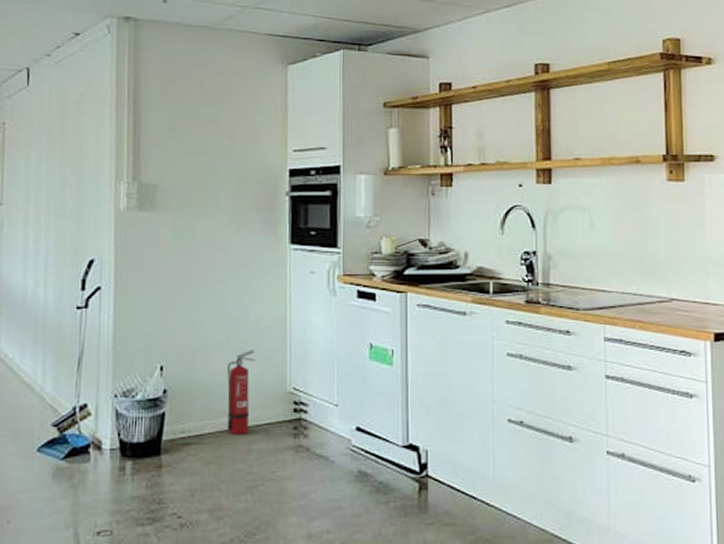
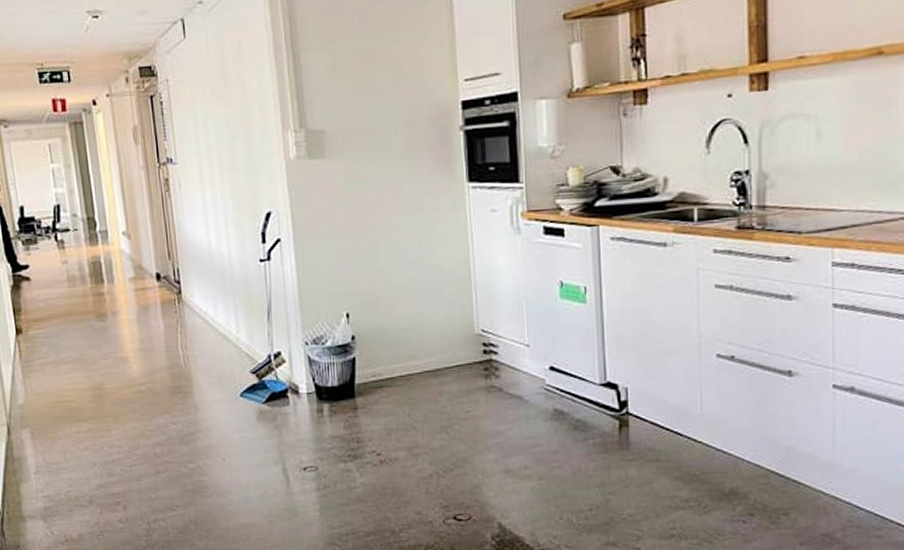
fire extinguisher: present [226,348,256,434] -> none [412,292,441,377]

